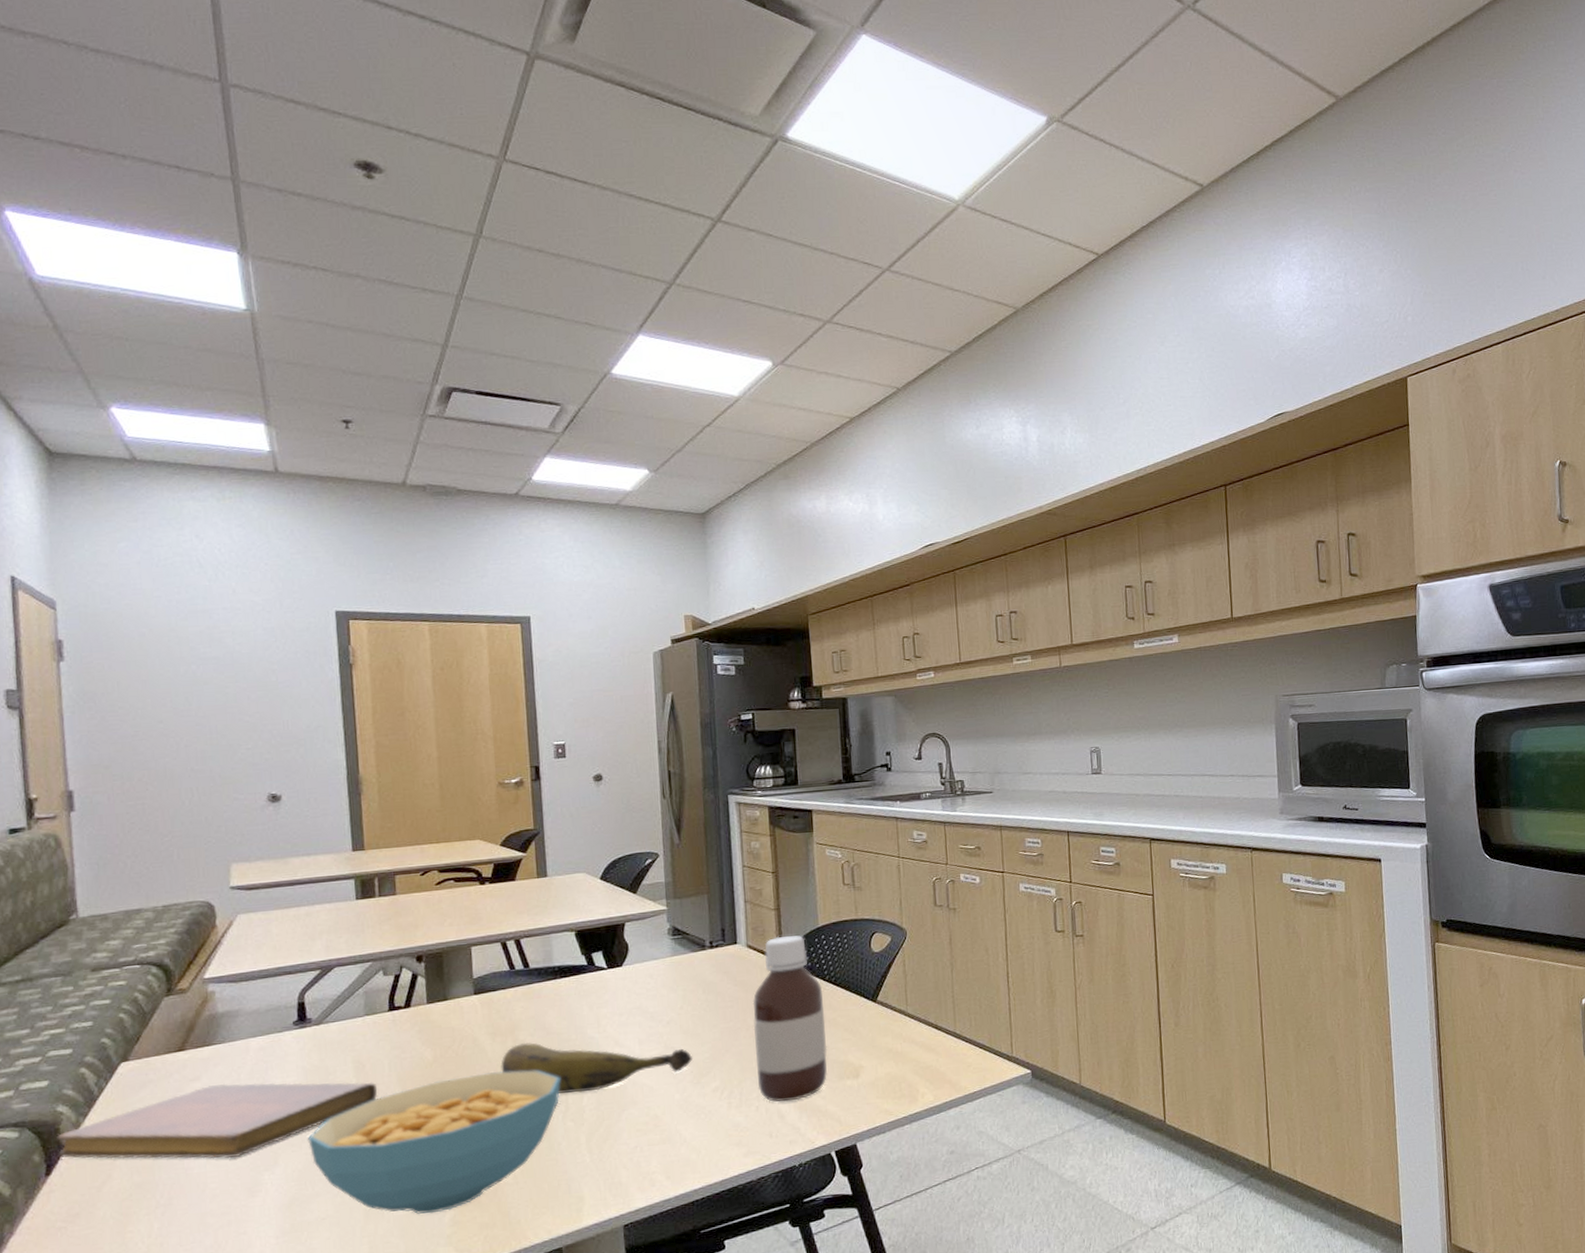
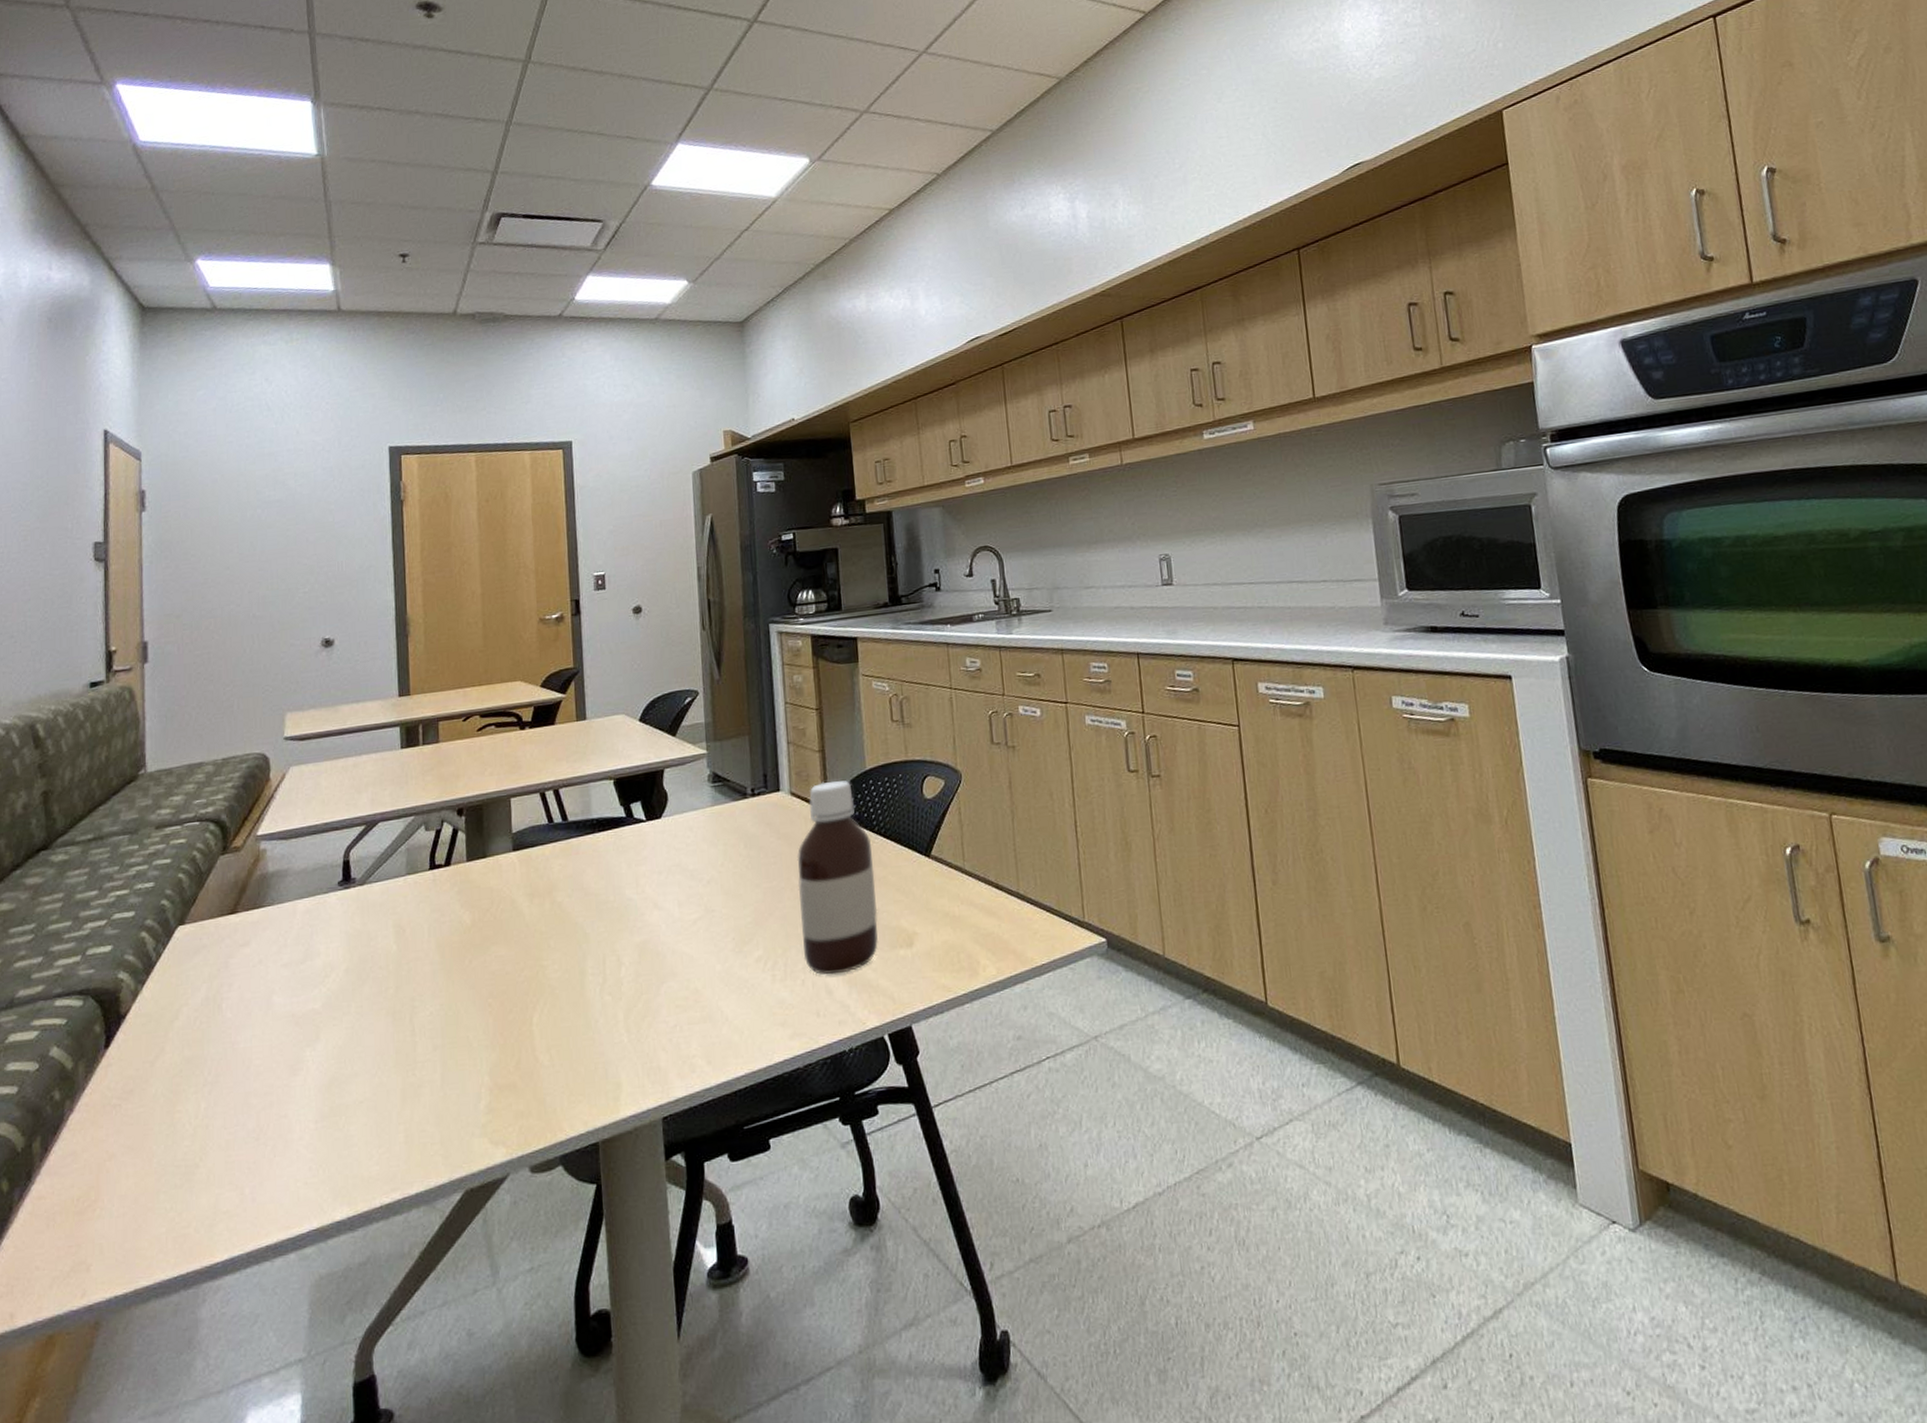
notebook: present [57,1082,378,1159] -> none [117,948,417,1033]
cereal bowl: present [307,1070,561,1215] -> none [348,936,598,1100]
banana: present [501,1042,693,1094] -> none [538,904,735,964]

